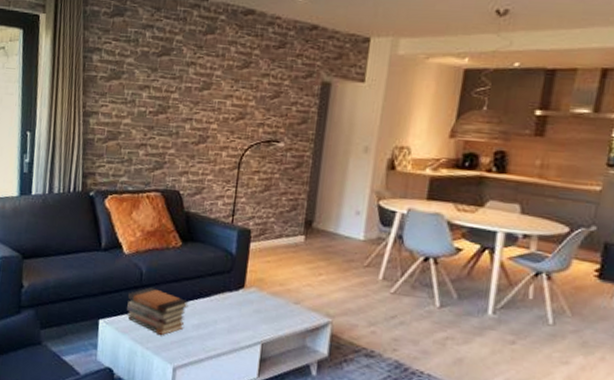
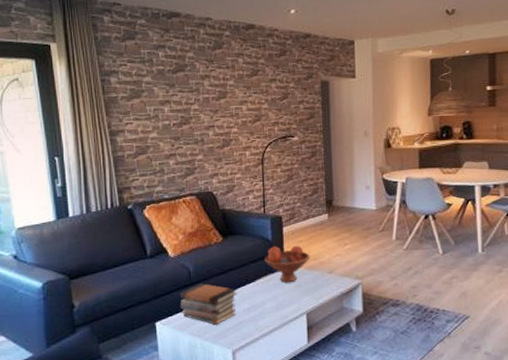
fruit bowl: none [224,262,277,306] -> present [265,245,311,283]

